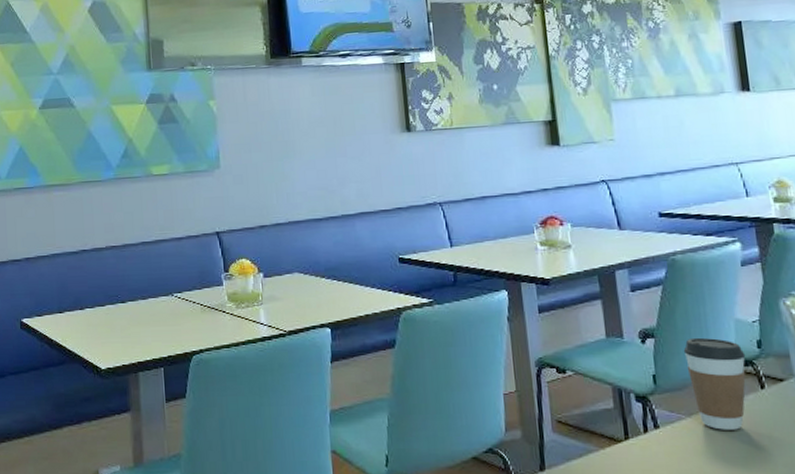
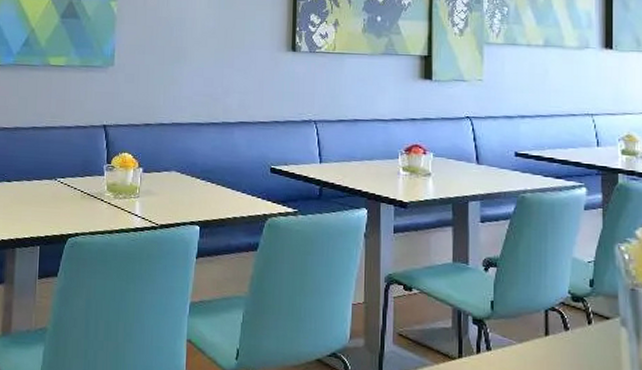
coffee cup: present [683,337,746,430] -> none [522,270,578,360]

